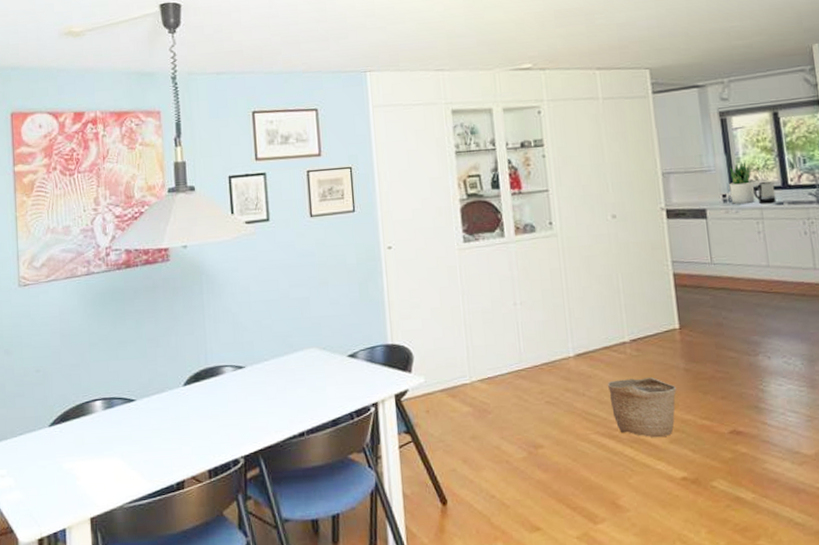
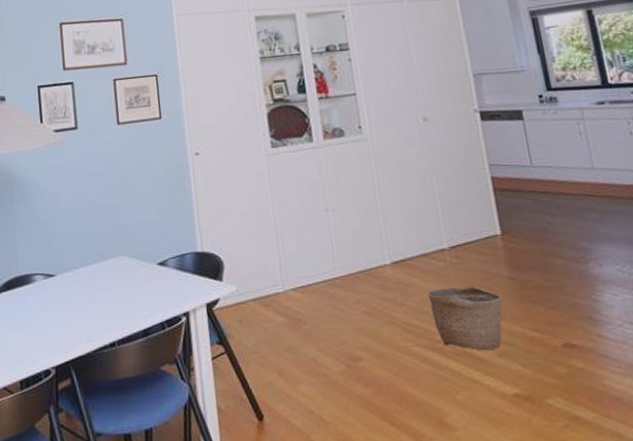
planter: present [729,161,755,205] -> none [544,60,574,105]
kettle: present [753,181,776,204] -> none [571,80,597,104]

